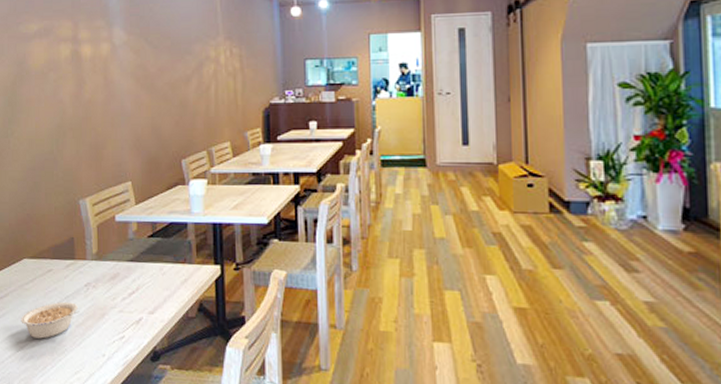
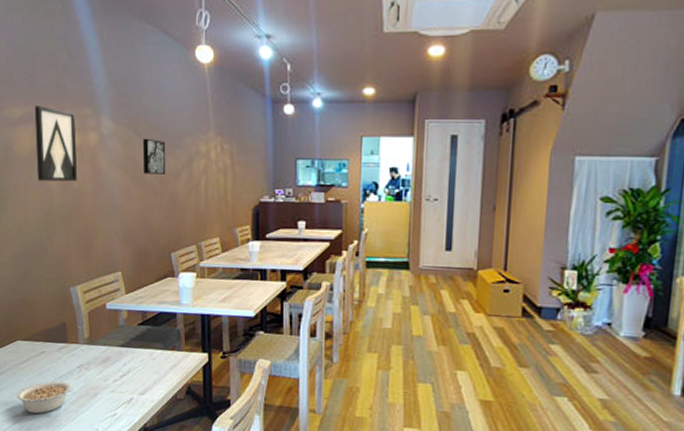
wall art: none [49,20,89,93] -> present [34,106,77,182]
wall art: none [154,46,176,81] -> present [143,138,166,175]

